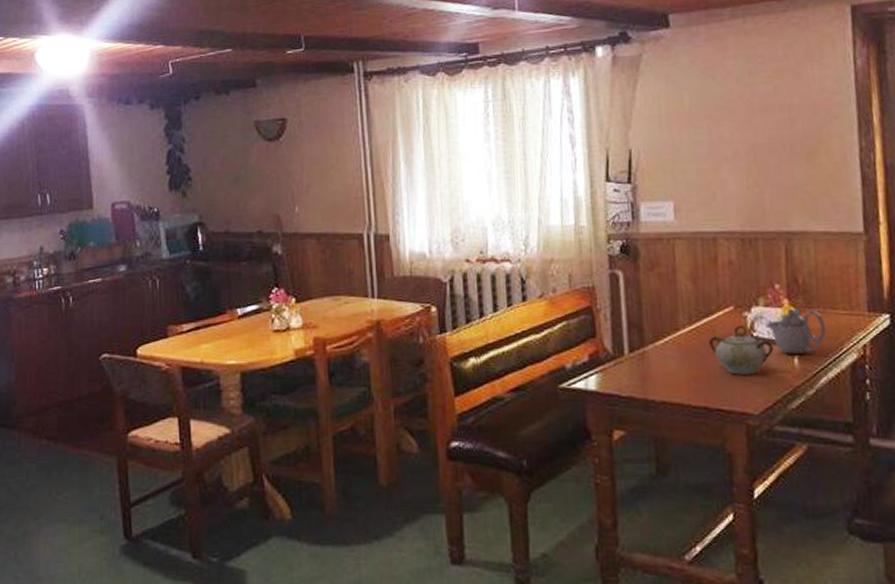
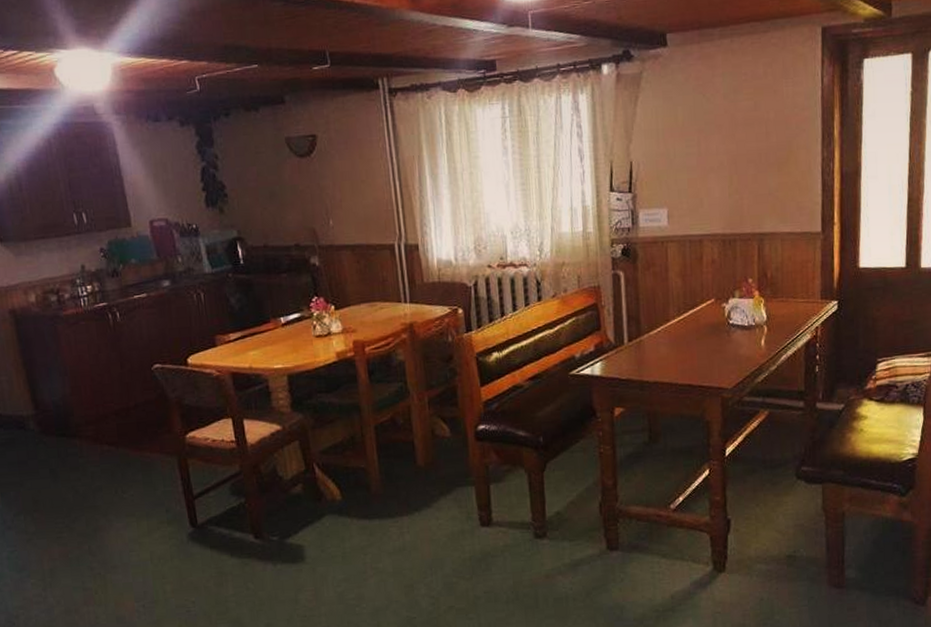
sugar bowl: present [709,325,774,375] -> none [694,315,746,357]
teapot: present [765,307,827,355] -> none [739,298,788,338]

